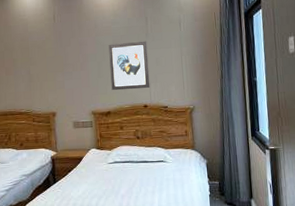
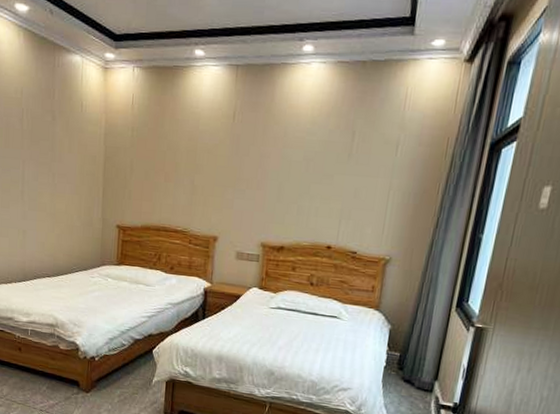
wall art: present [108,41,150,91] -> none [290,161,348,226]

